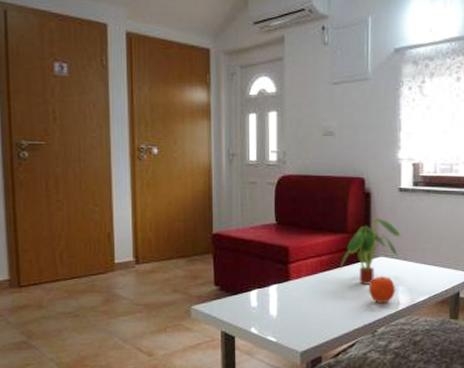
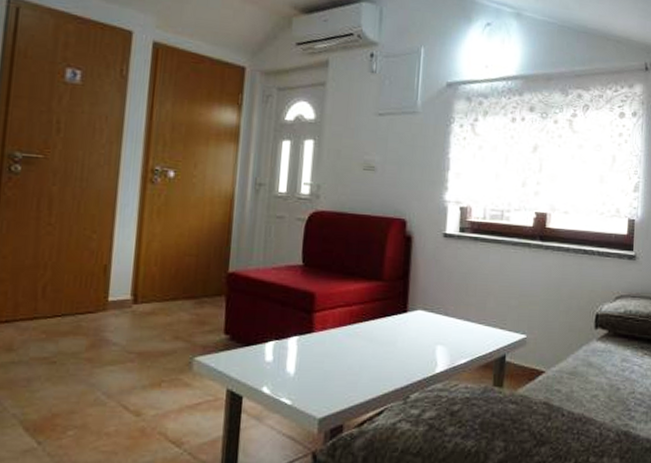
plant: present [339,218,402,286] -> none [371,265,444,343]
fruit: present [369,276,396,304] -> none [403,332,434,365]

